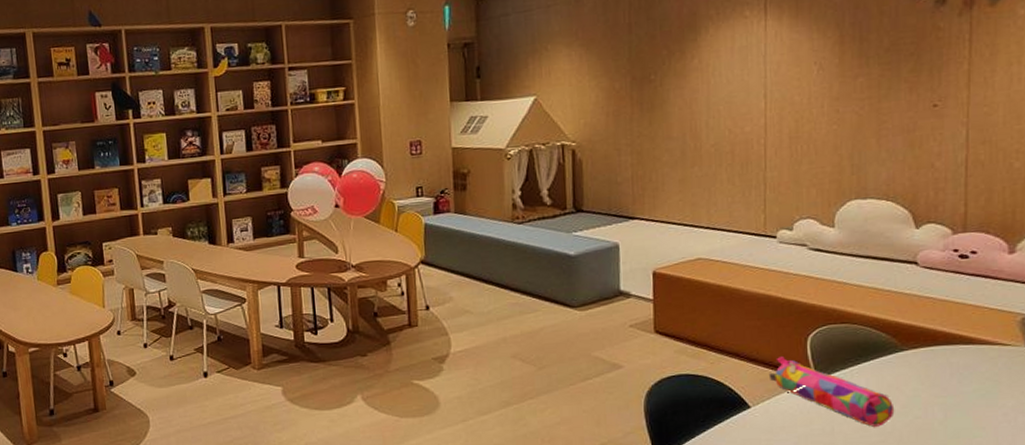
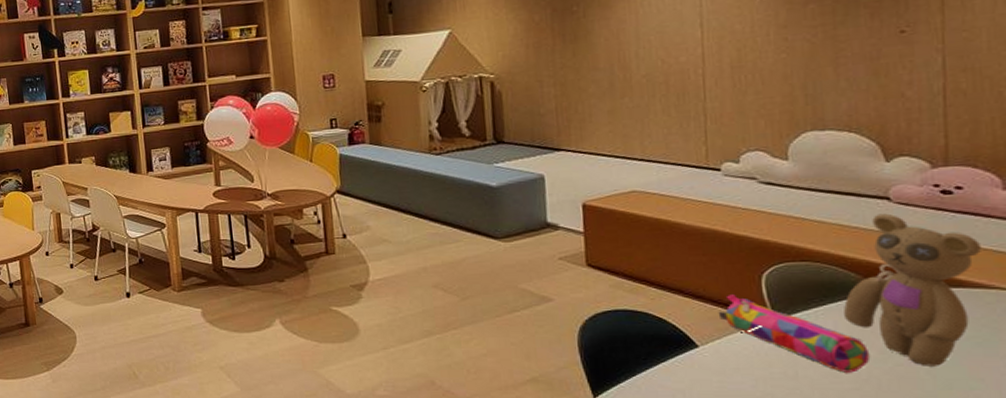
teddy bear: none [875,277,988,418] -> present [844,213,981,366]

